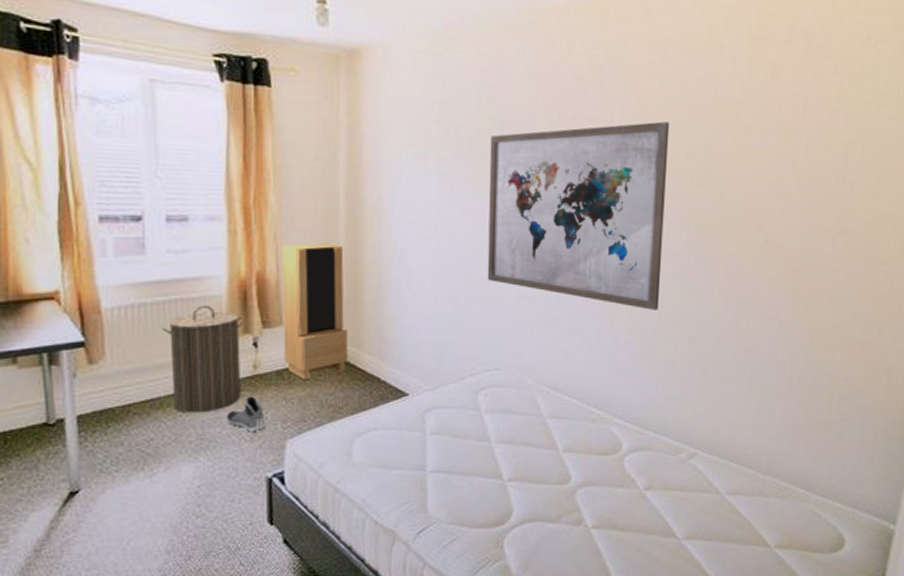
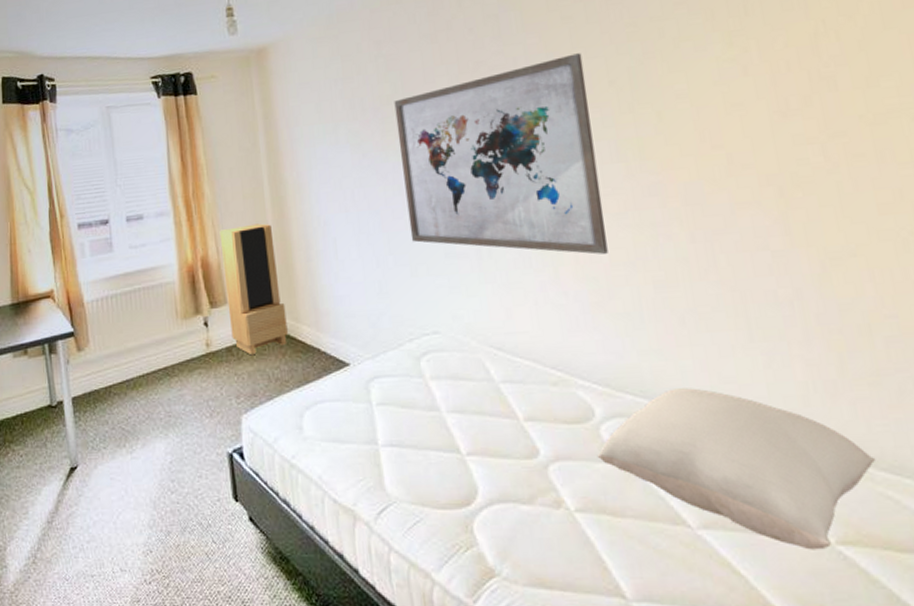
laundry hamper: present [161,305,244,413] -> none [130,291,199,392]
sneaker: present [227,396,267,432] -> none [189,373,223,408]
pillow: none [617,428,814,553] -> present [596,388,876,550]

